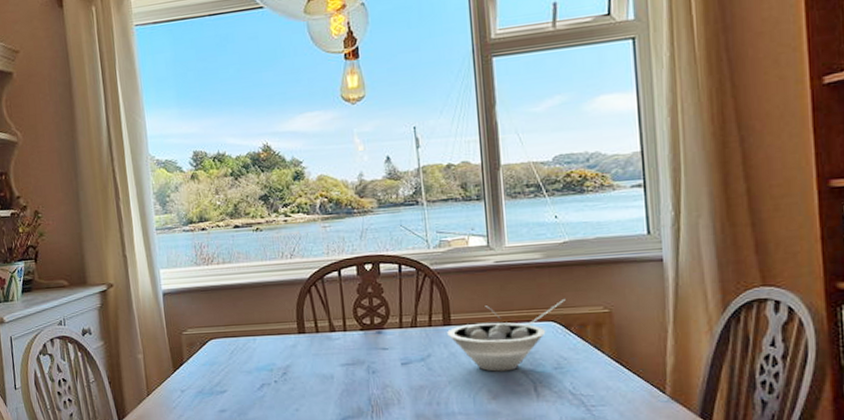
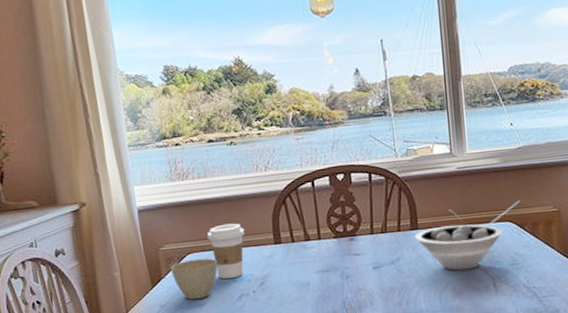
cup: none [192,344,240,386] -> present [170,258,218,299]
coffee cup: none [229,310,269,368] -> present [206,223,245,279]

